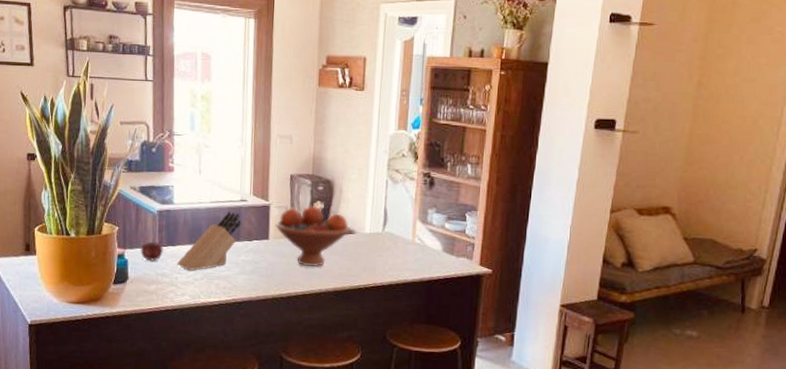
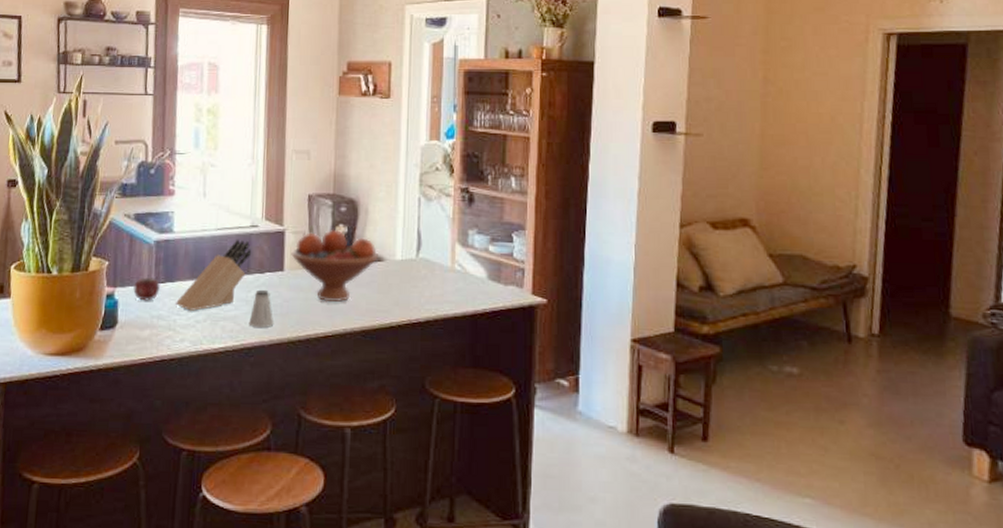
saltshaker: none [239,254,261,286] -> present [249,289,274,328]

